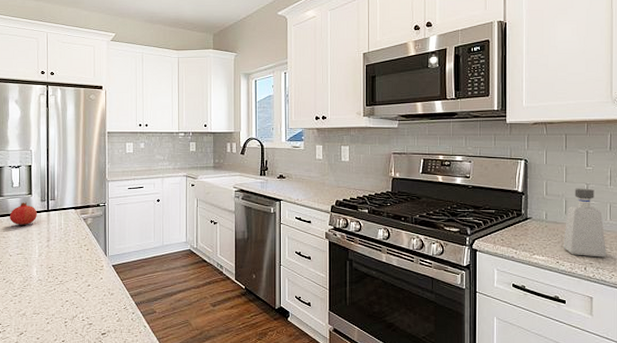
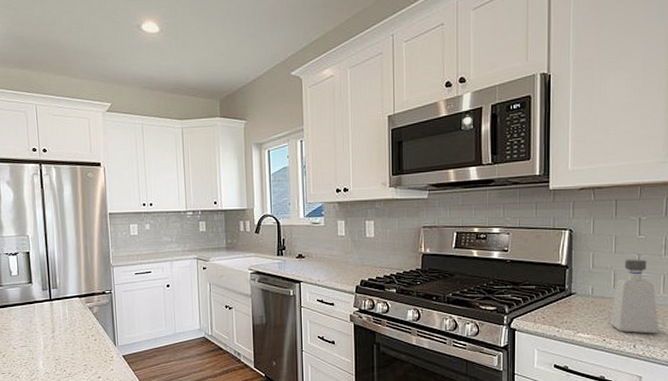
fruit: present [10,201,37,226] -> none [10,291,39,317]

